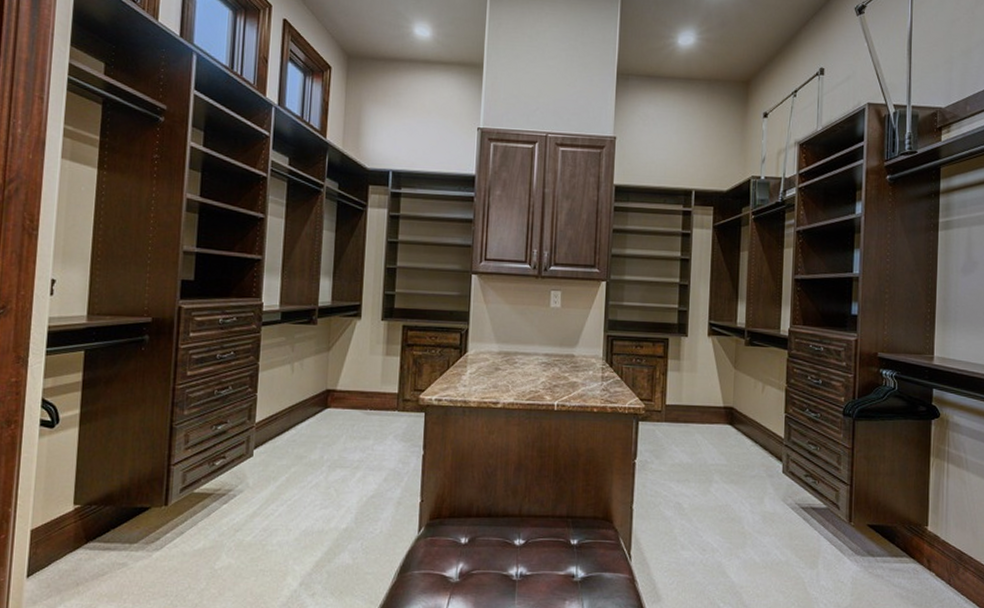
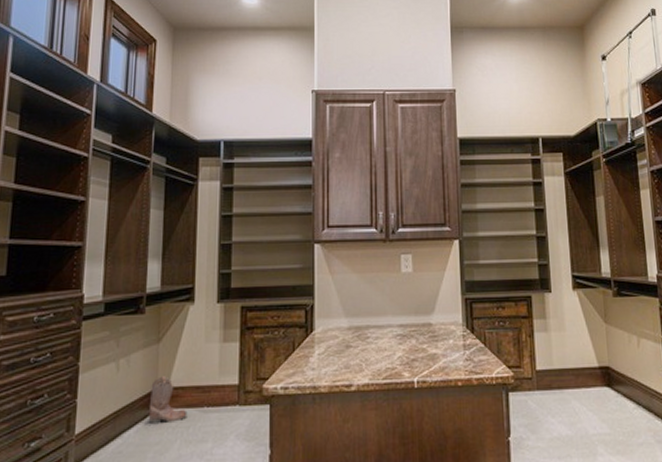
boots: none [318,380,353,421] -> present [148,376,188,425]

